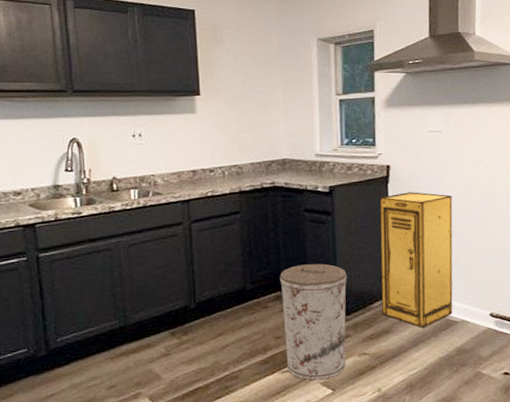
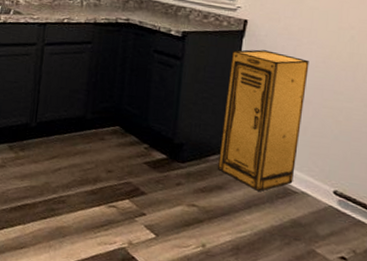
trash can: present [280,264,347,381] -> none [113,103,188,223]

